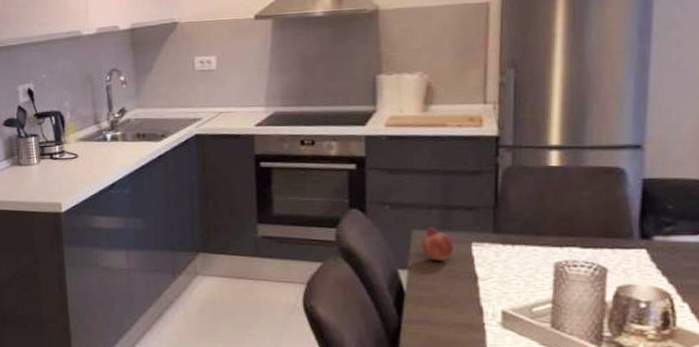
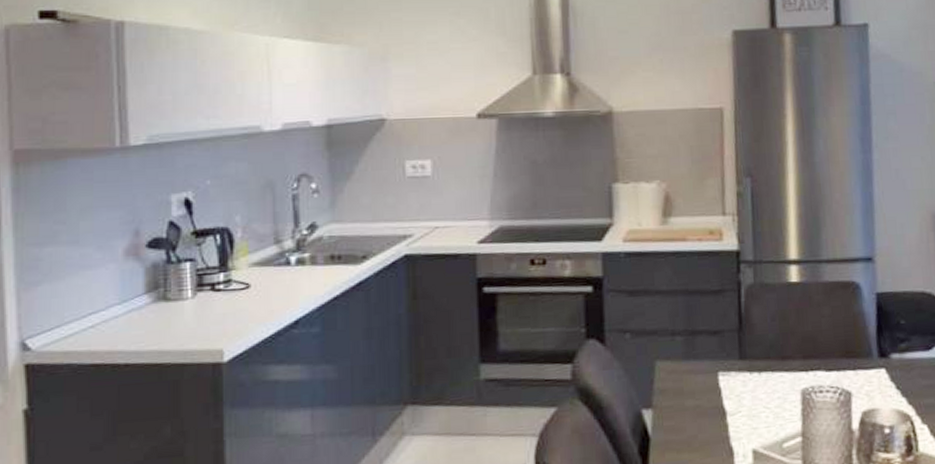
fruit: present [421,226,454,261] -> none [666,355,700,397]

